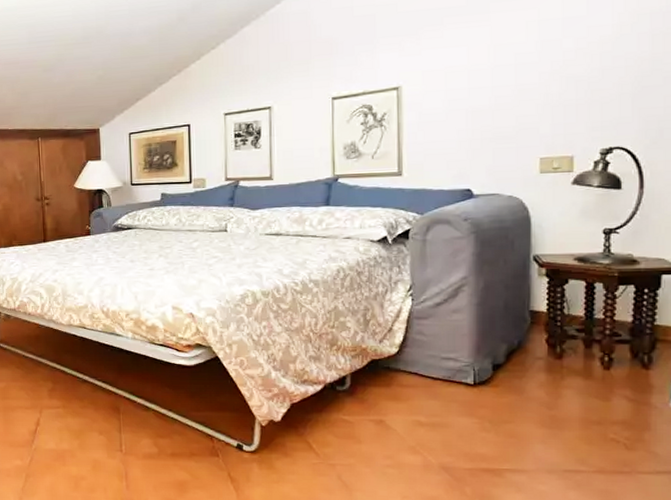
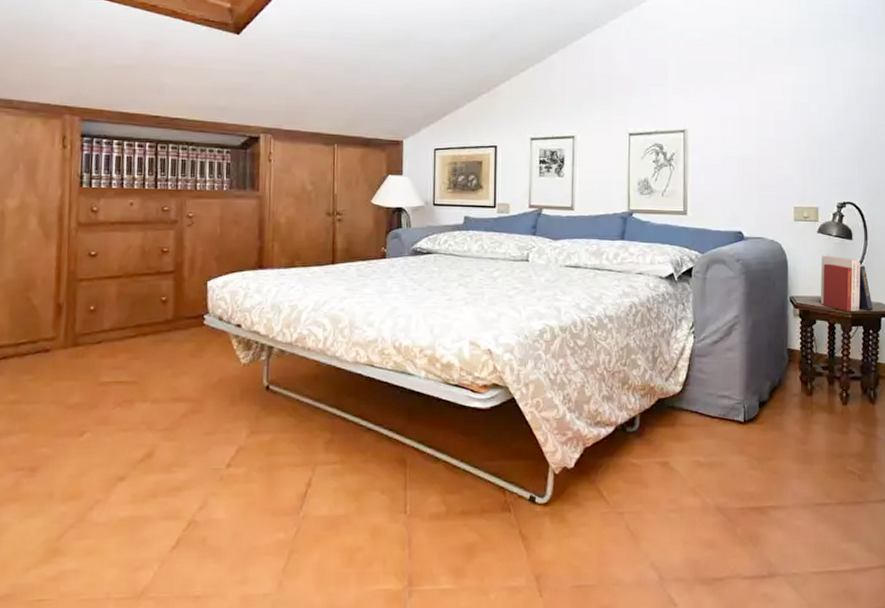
books: none [574,208,651,269] -> present [820,255,874,311]

